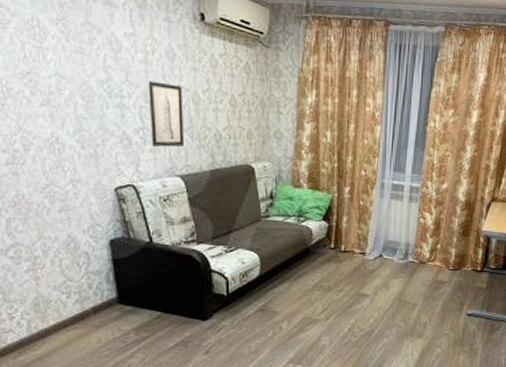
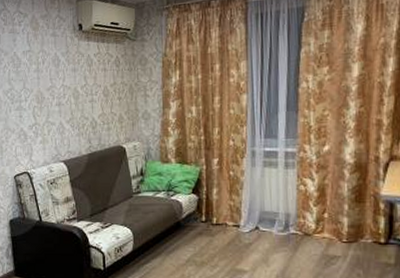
wall art: present [148,81,185,147] -> none [39,84,67,138]

